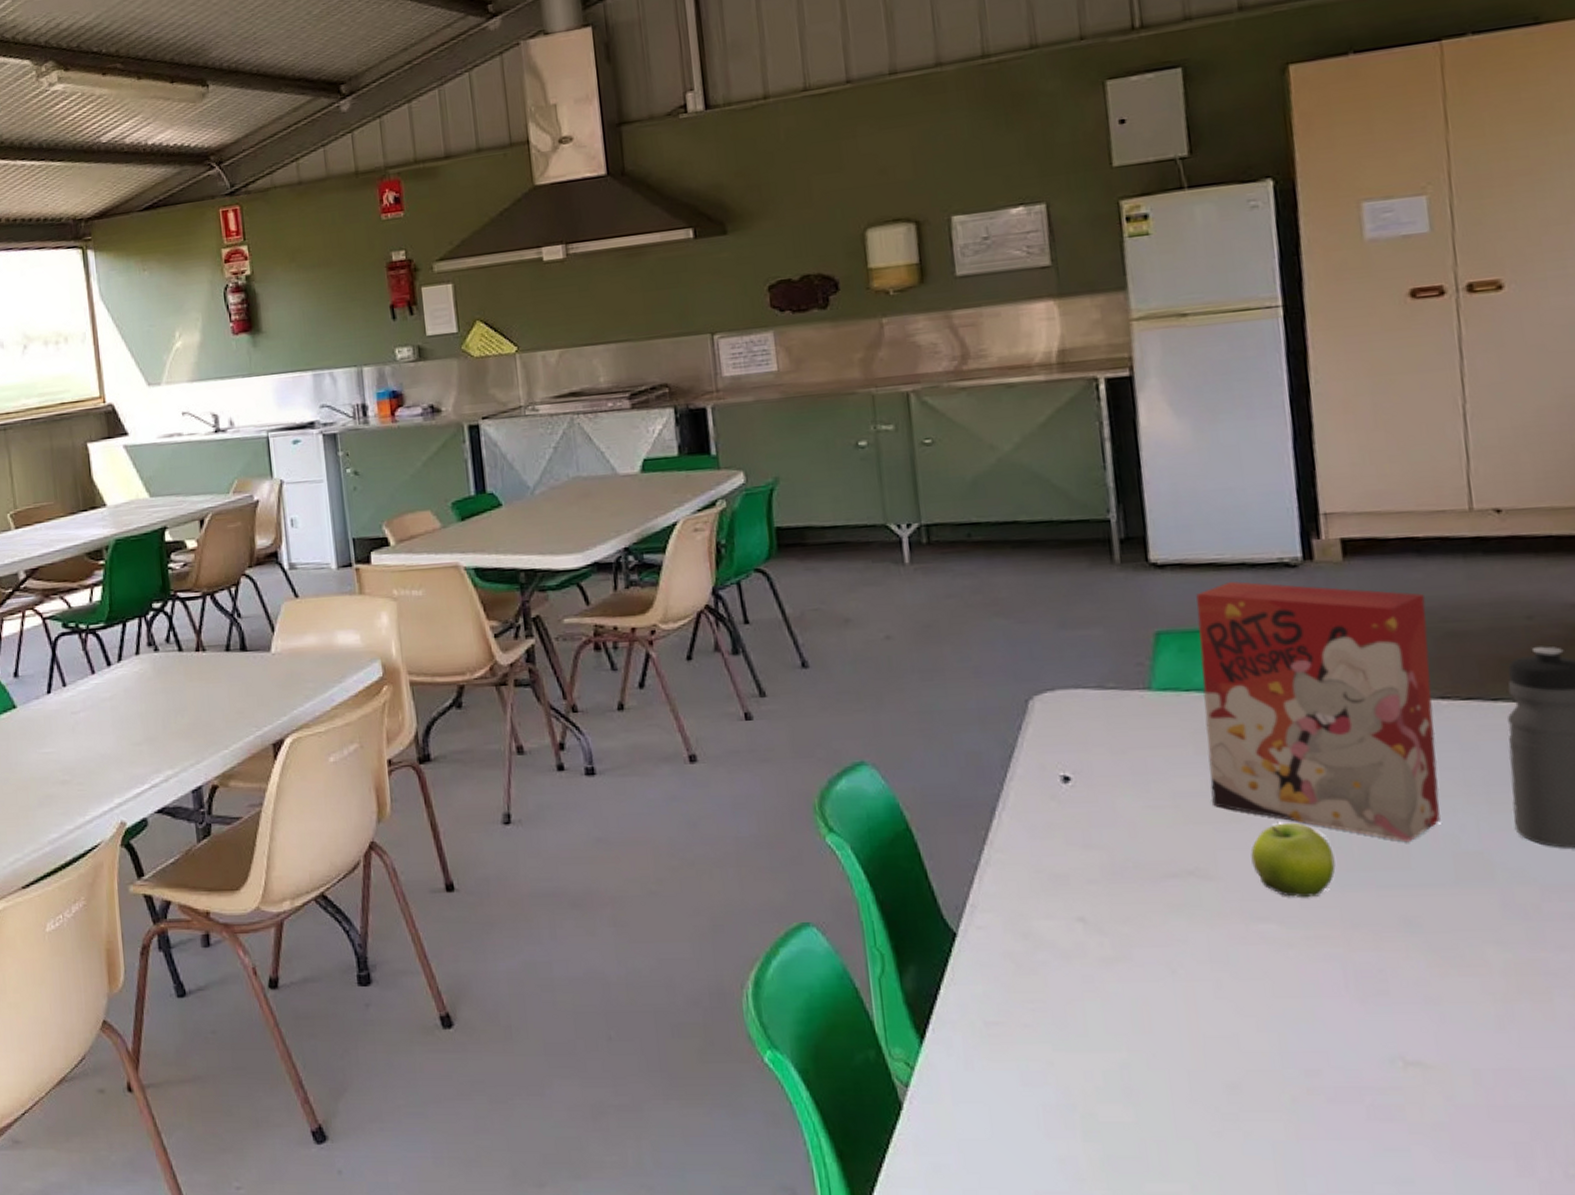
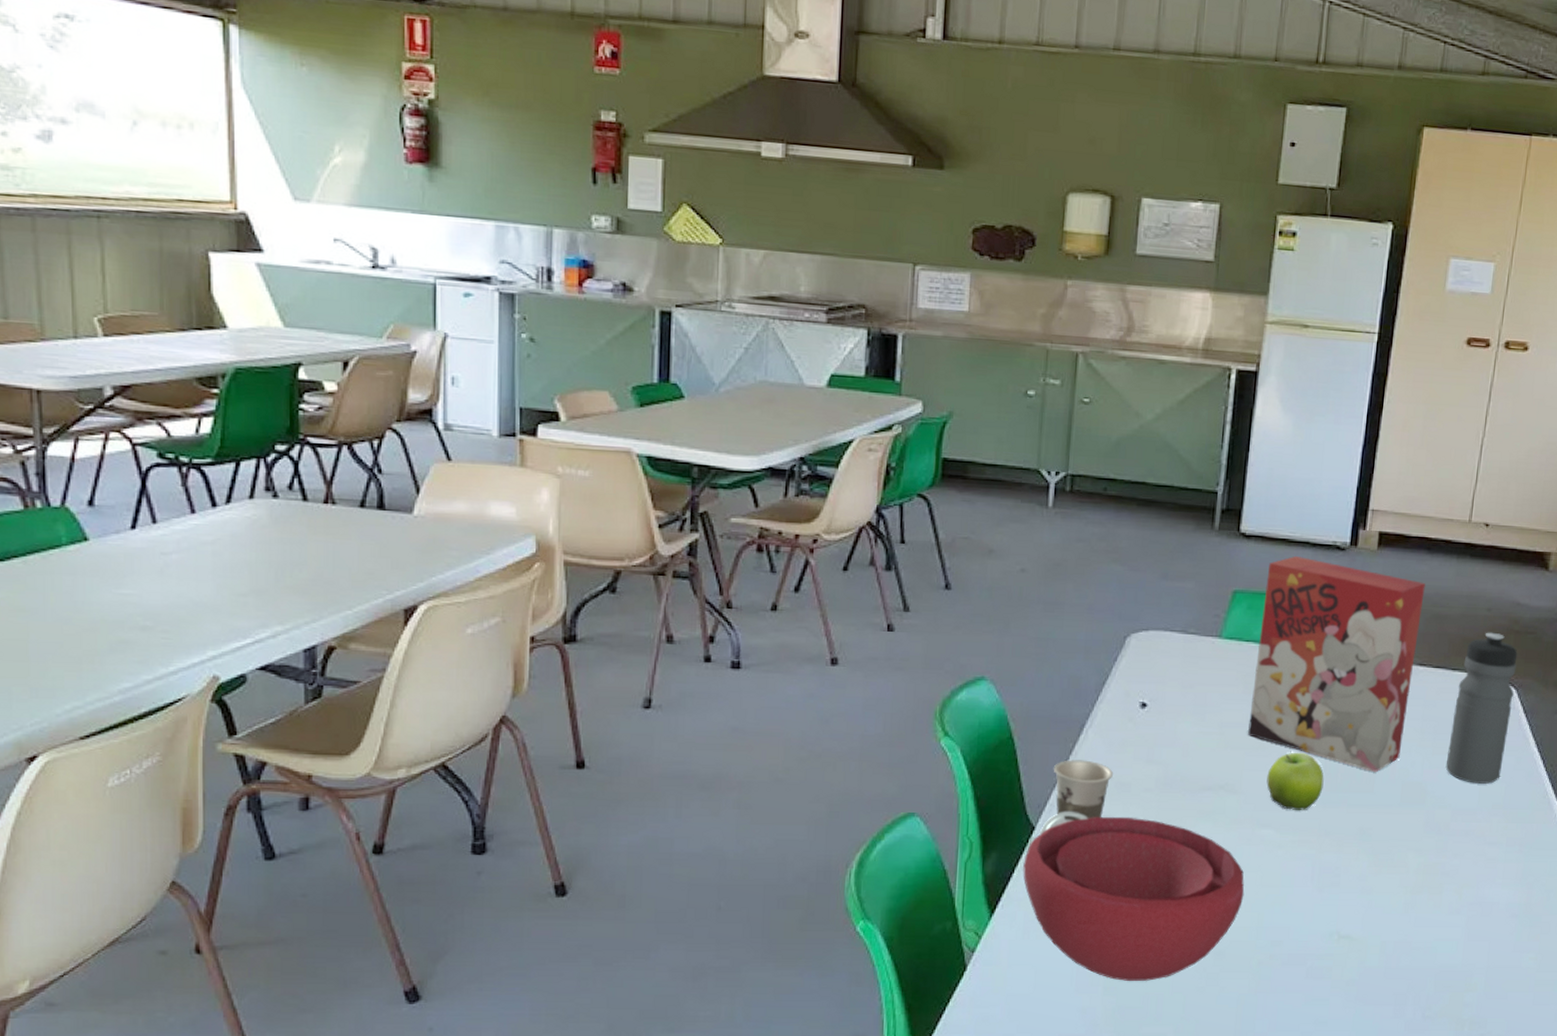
bowl: none [950,915,1253,1123] -> present [1023,816,1245,981]
cup: none [963,849,1043,942] -> present [1039,760,1113,834]

